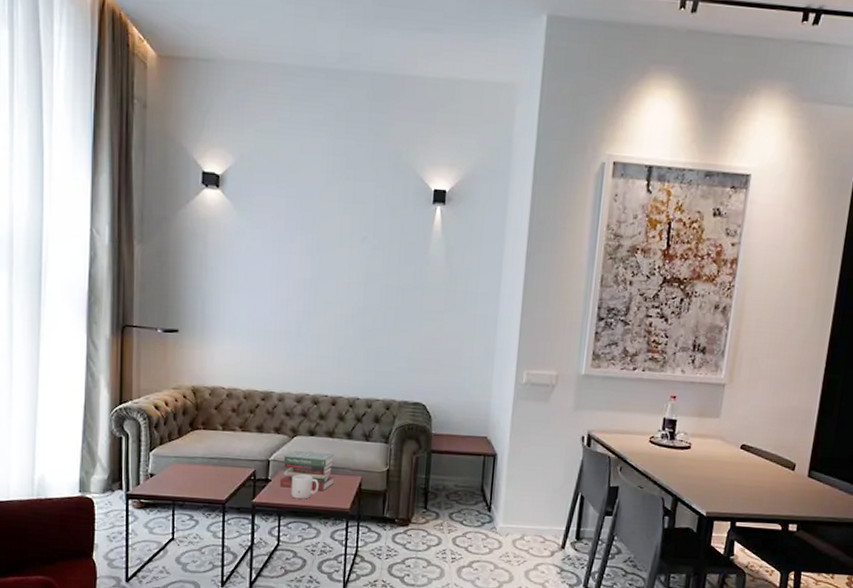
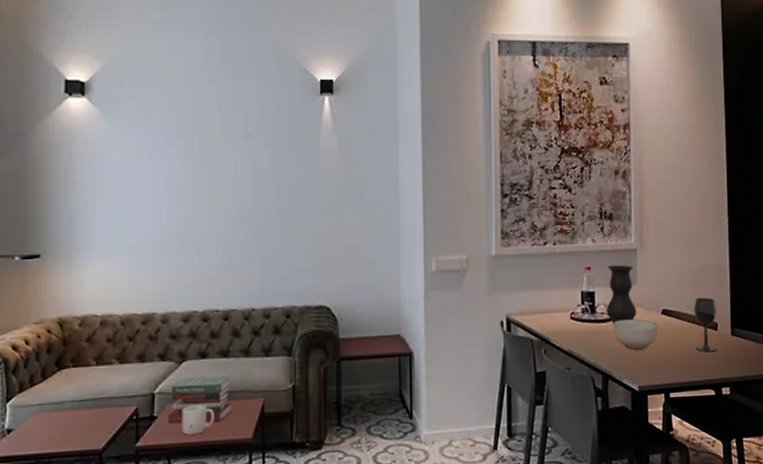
vase: none [685,397,719,451] -> present [606,265,637,323]
bowl: none [690,449,735,479] -> present [613,319,658,350]
wine glass: none [769,437,798,491] -> present [694,297,717,353]

